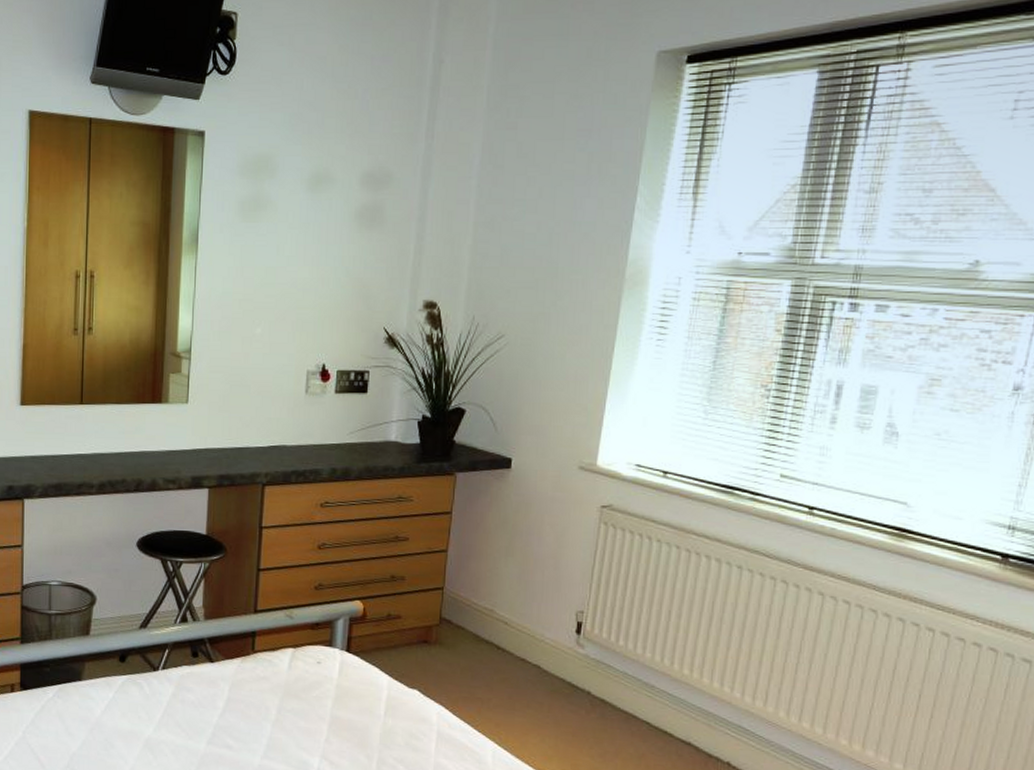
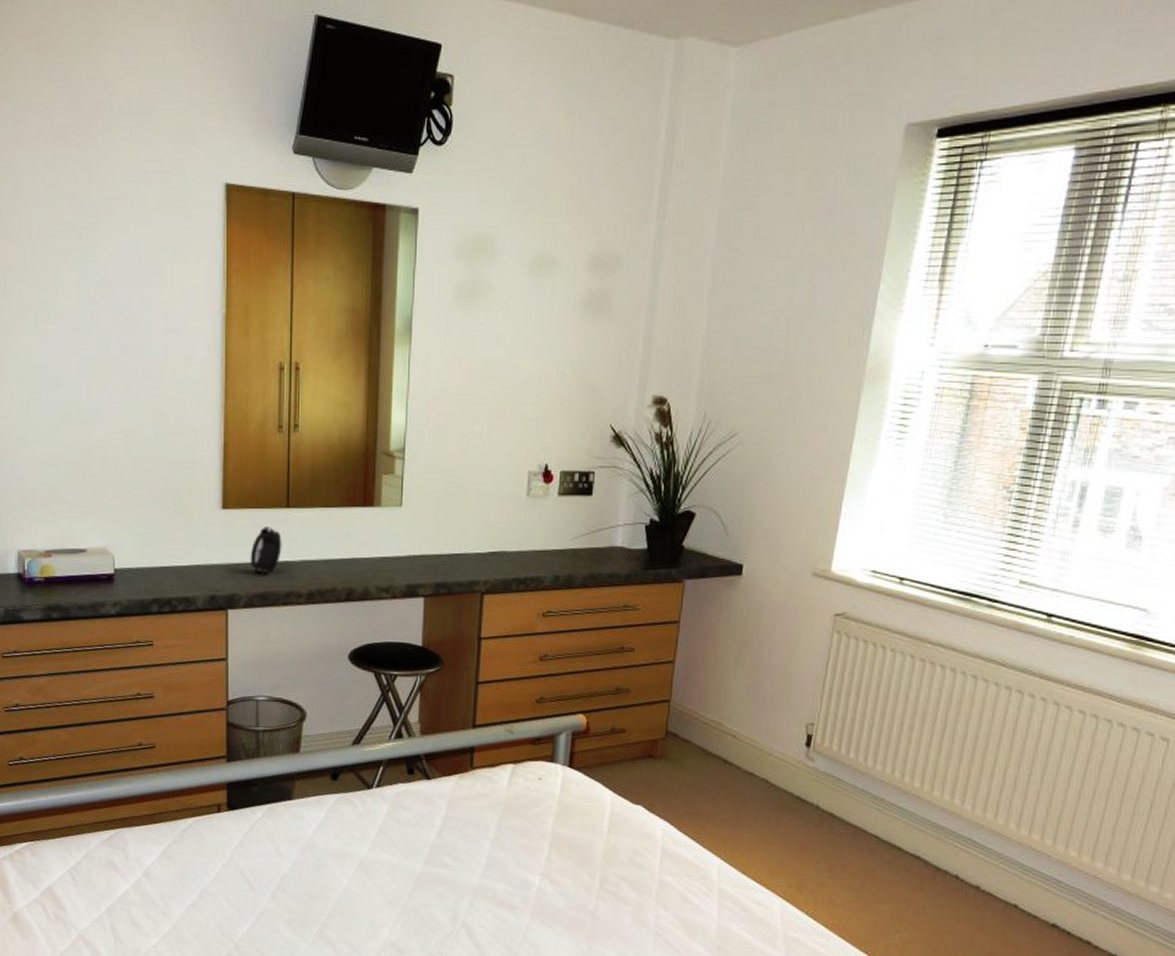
alarm clock: none [45,421,76,467] -> present [250,525,282,575]

